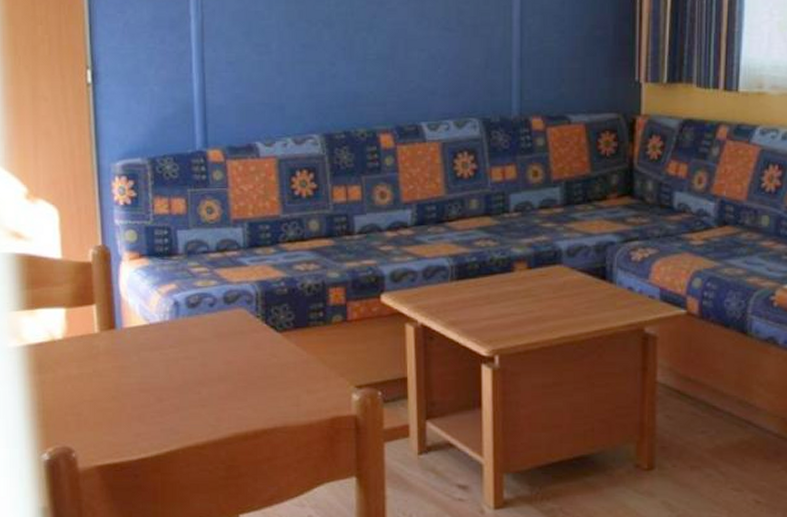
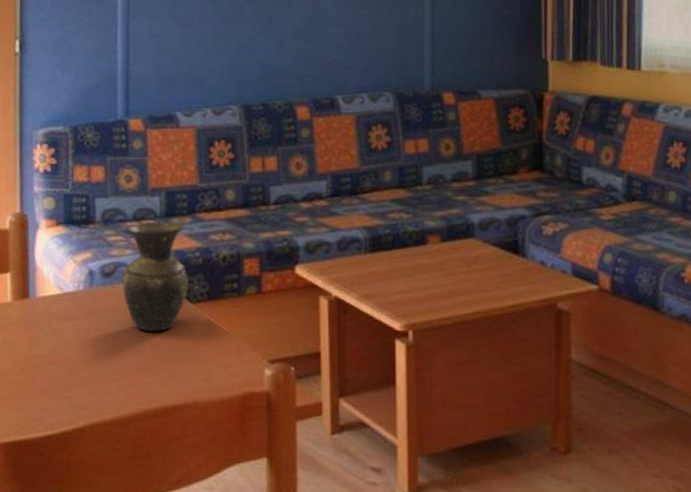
vase: none [209,253,274,359] -> present [123,222,188,331]

